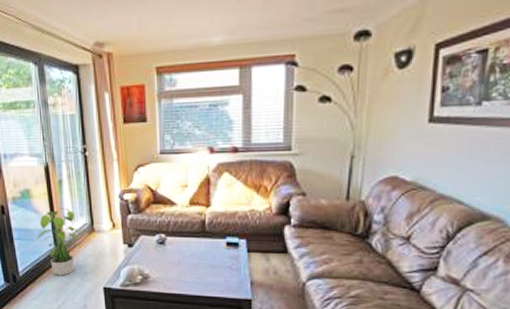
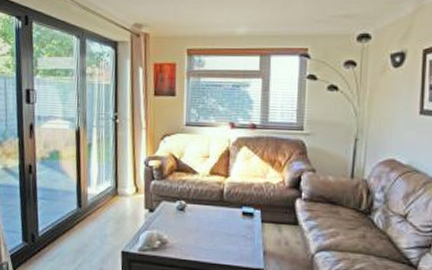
potted plant: present [35,207,82,276] -> none [59,170,106,238]

